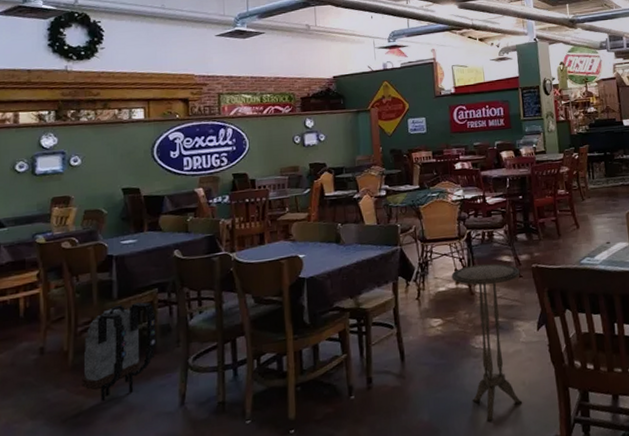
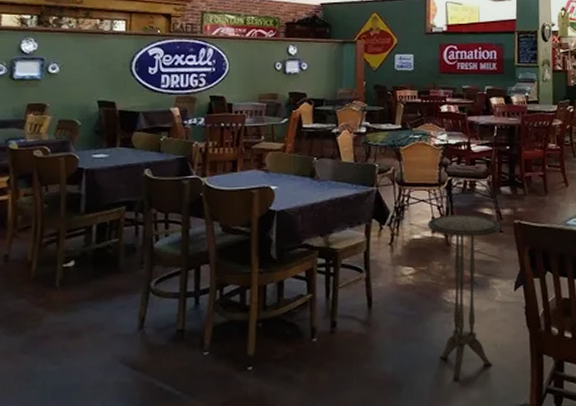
backpack: present [82,302,157,401] -> none [43,219,122,316]

